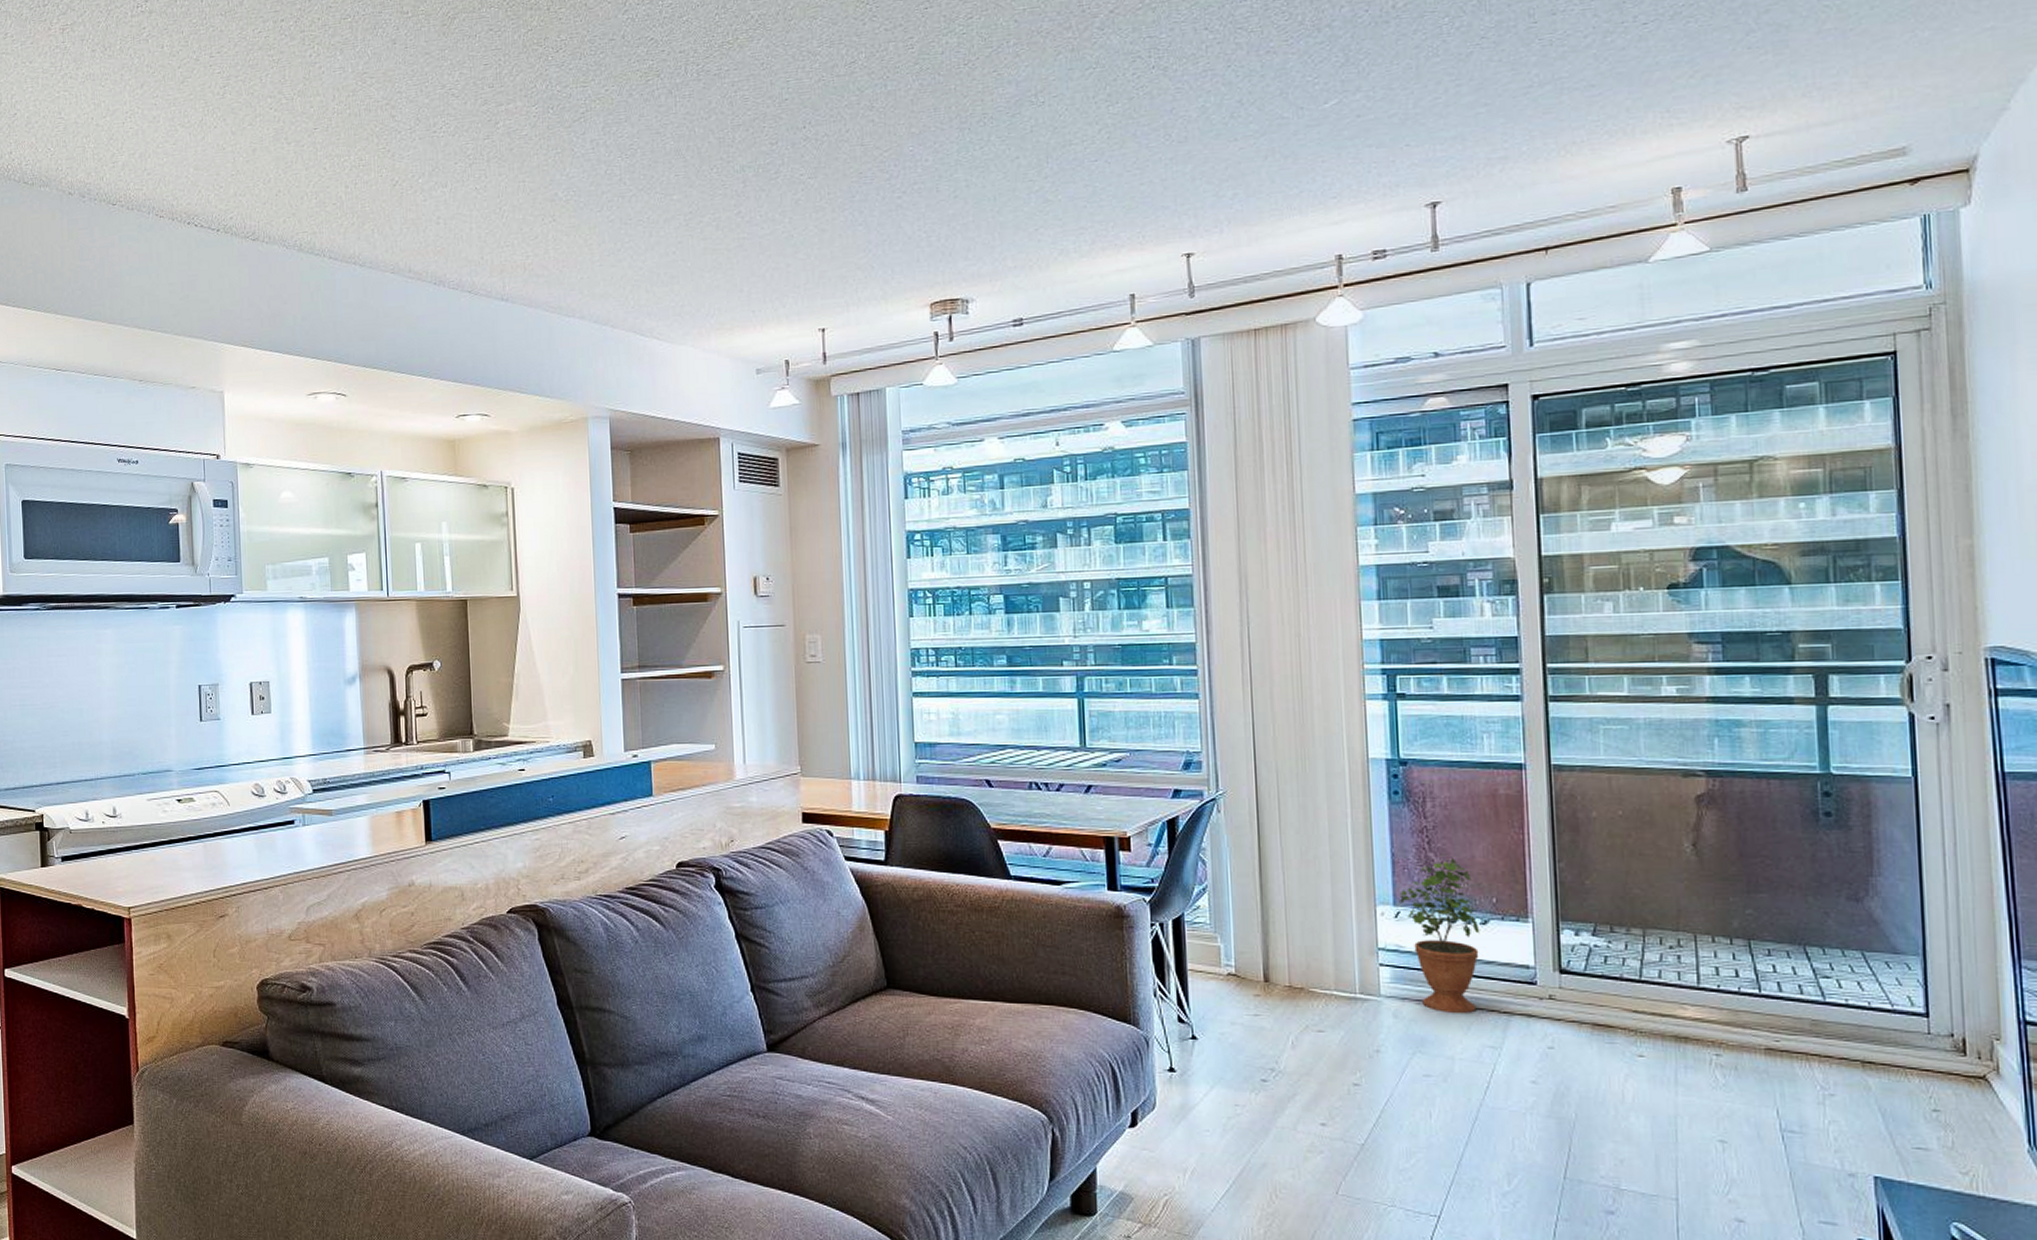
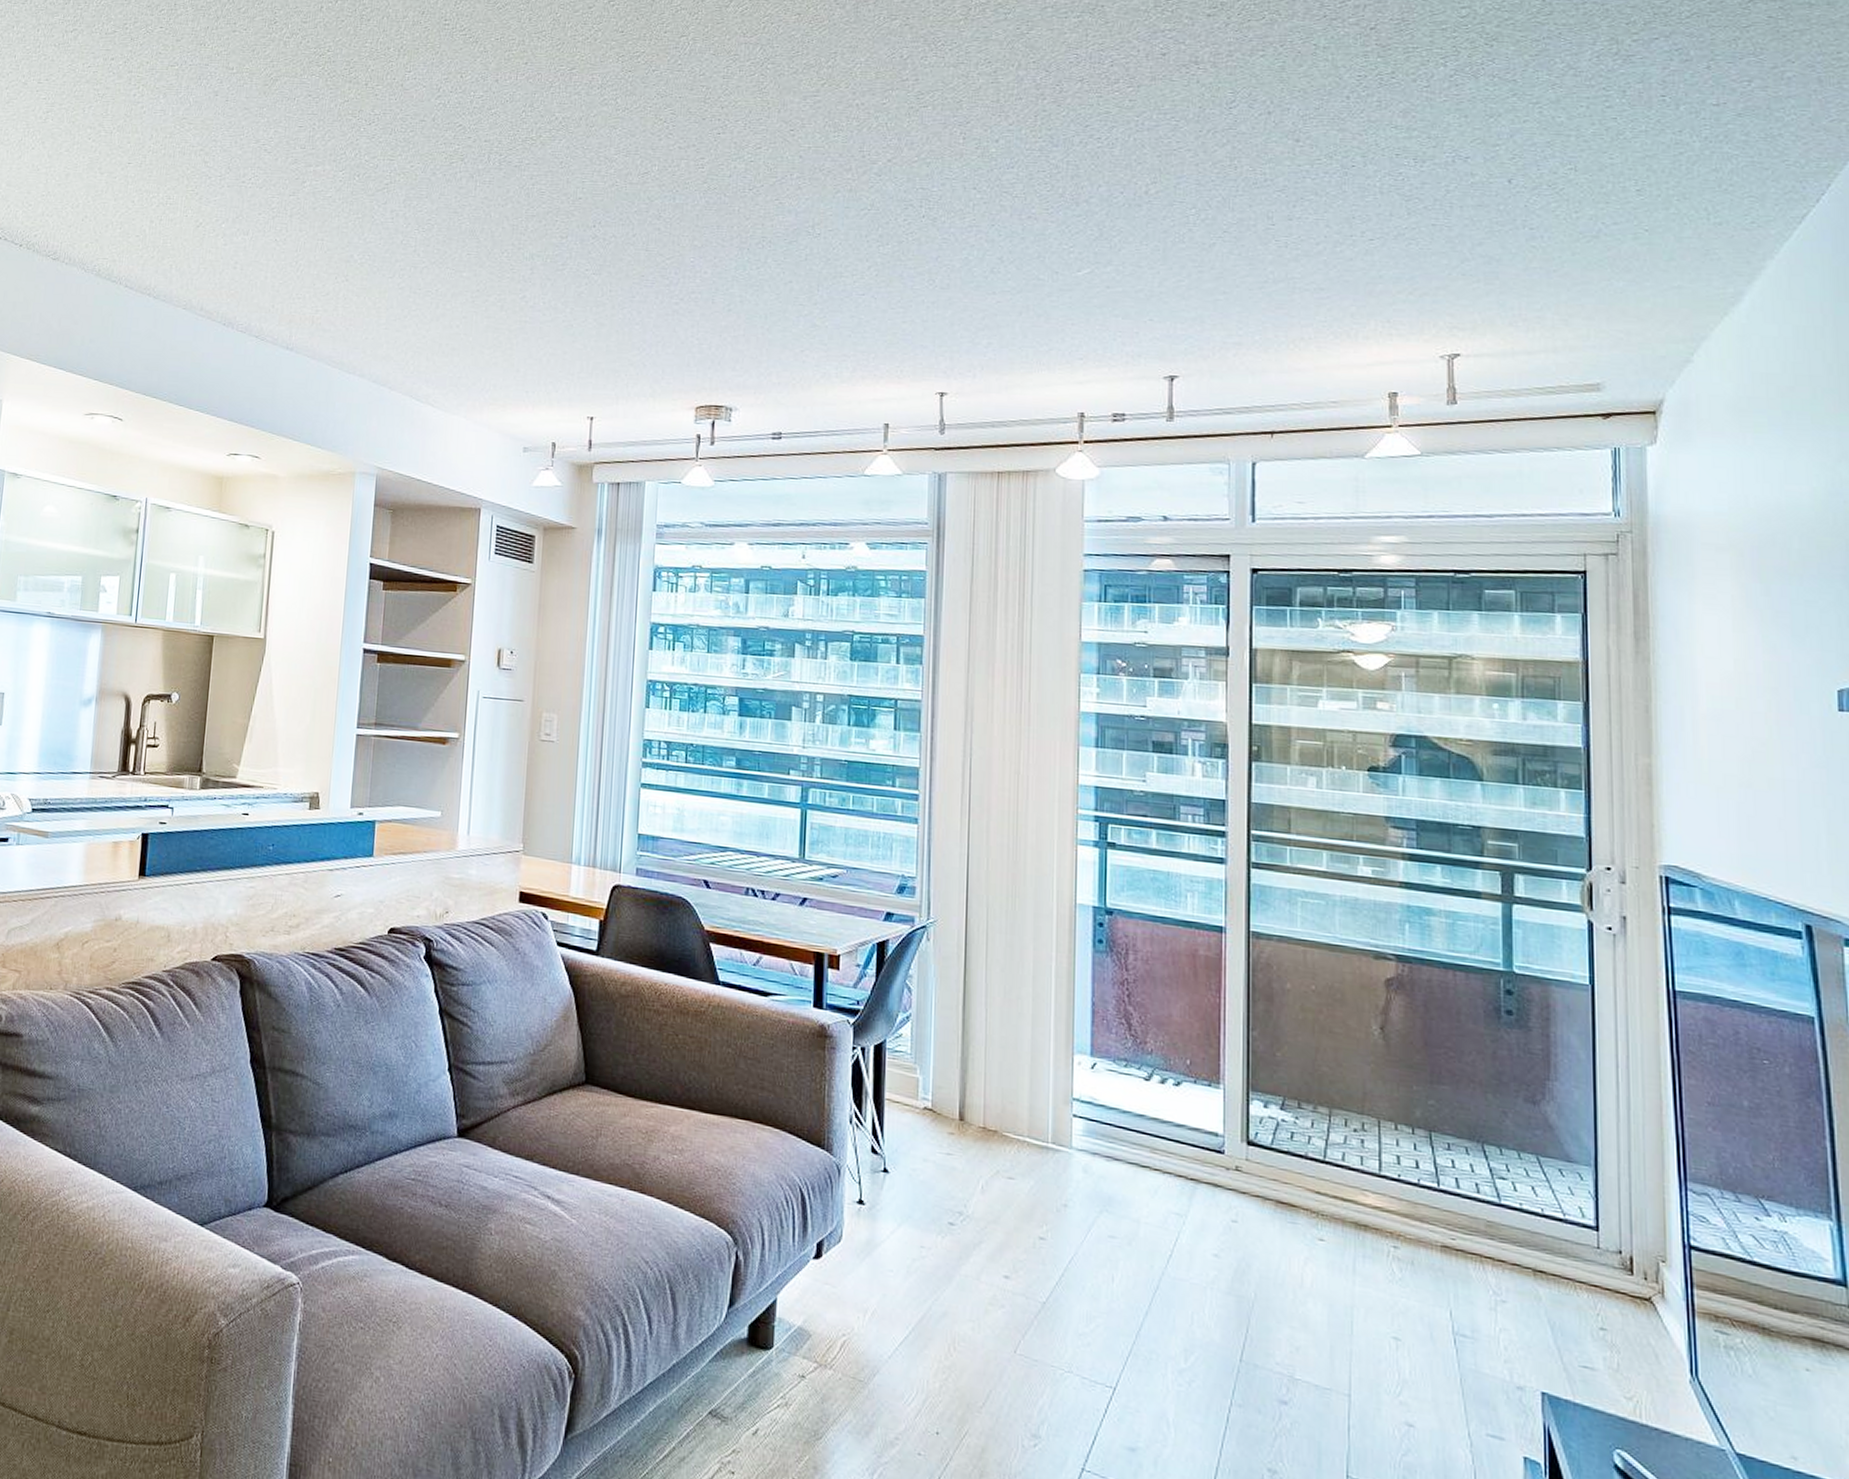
potted plant: present [1399,854,1480,1014] -> none [1097,1008,1172,1176]

